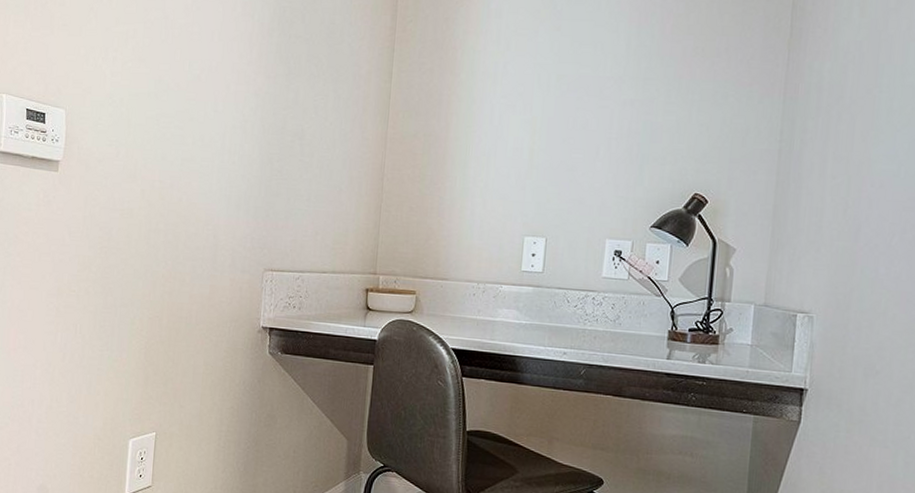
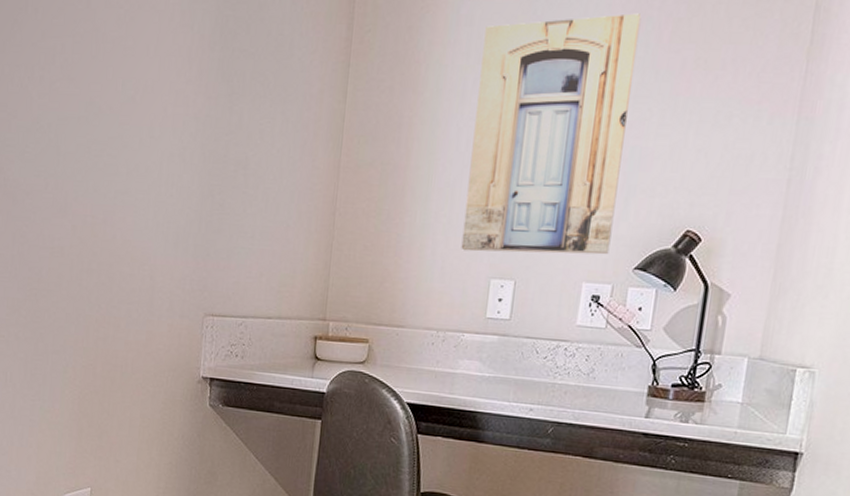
wall art: none [497,9,647,215] -> present [461,13,642,255]

